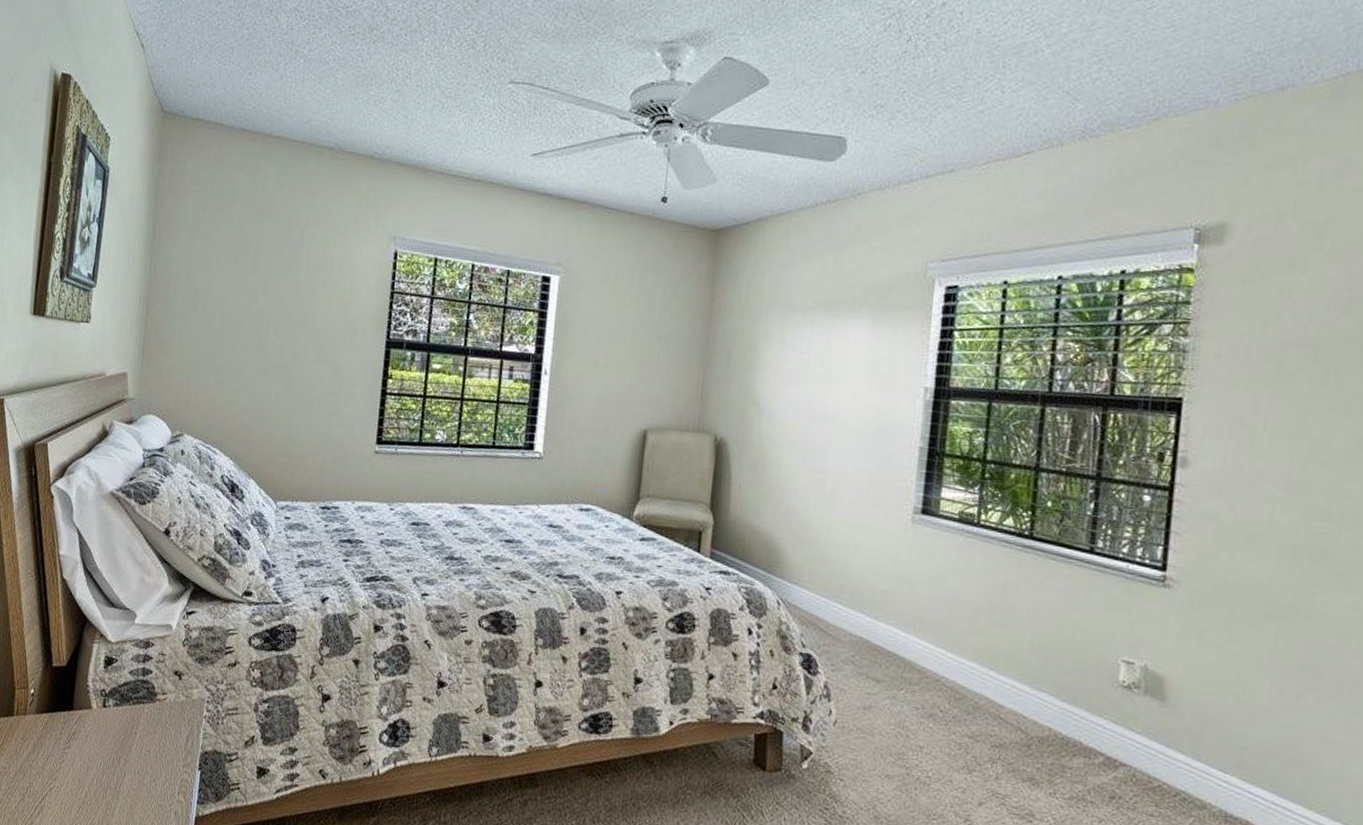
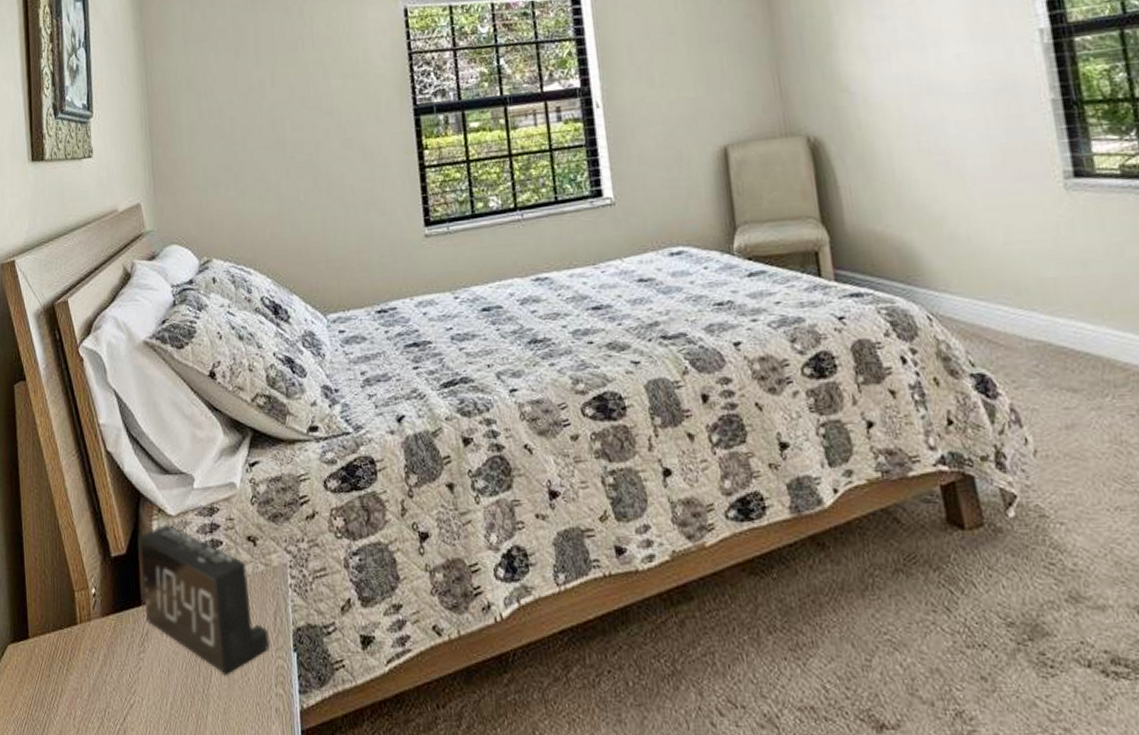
alarm clock: none [75,648,180,778] -> present [139,523,271,674]

